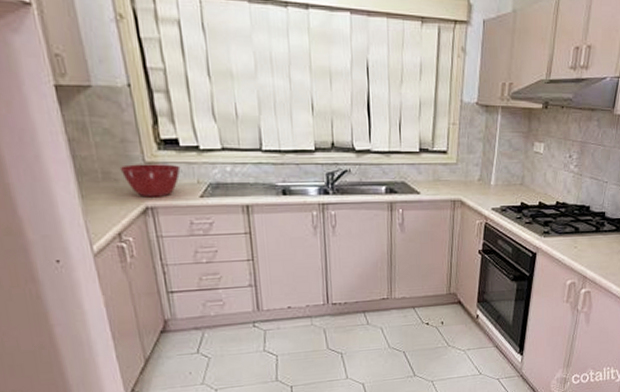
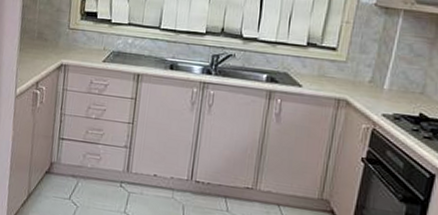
mixing bowl: present [119,163,181,198] -> none [50,28,94,58]

